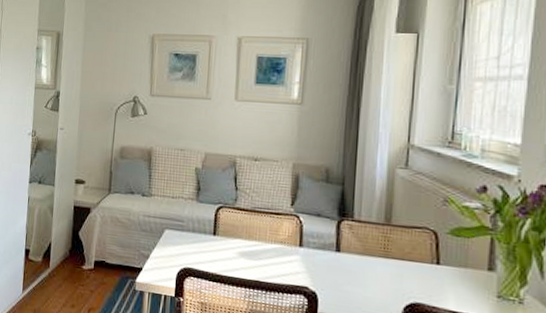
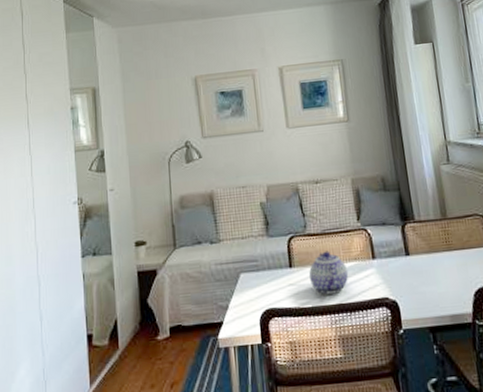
teapot: none [231,227,272,271] -> present [309,251,349,295]

